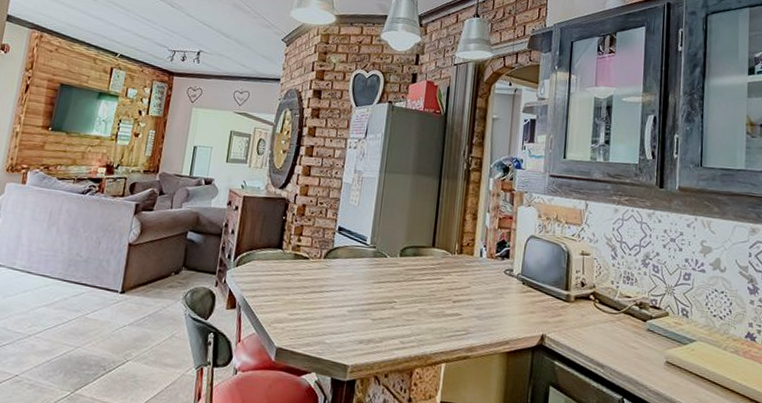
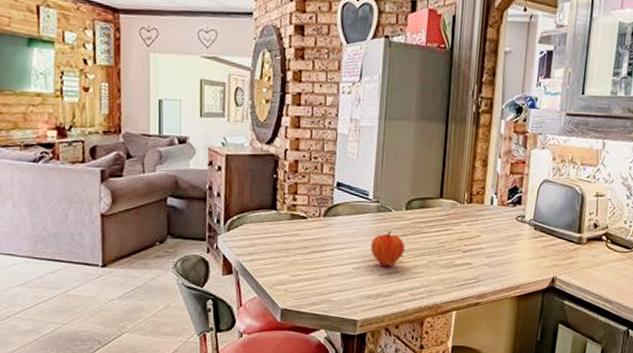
fruit: none [365,276,398,312] -> present [371,230,405,267]

